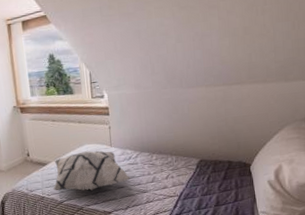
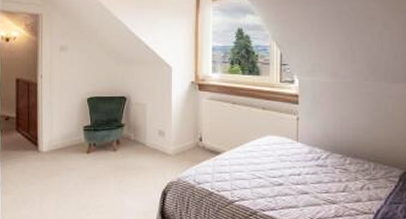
decorative pillow: present [53,150,130,191] -> none [224,143,317,192]

